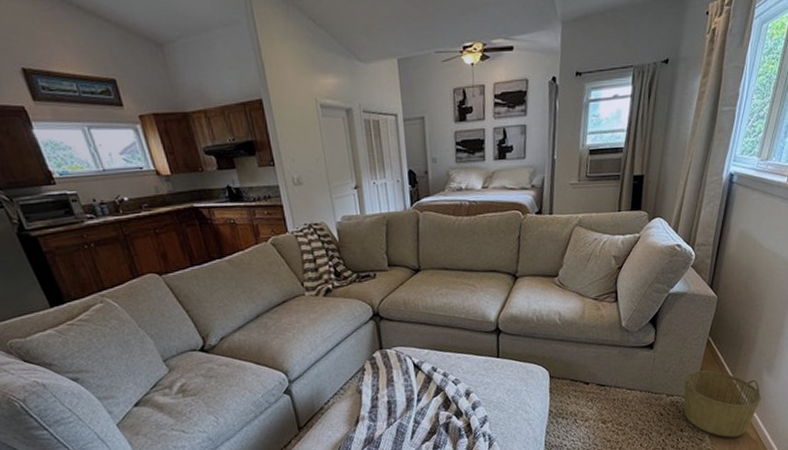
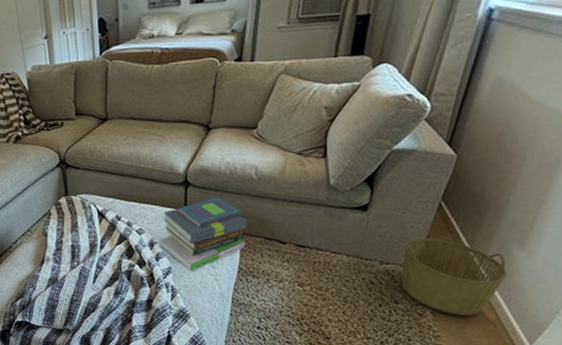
books: none [475,342,555,418] -> present [160,196,248,271]

